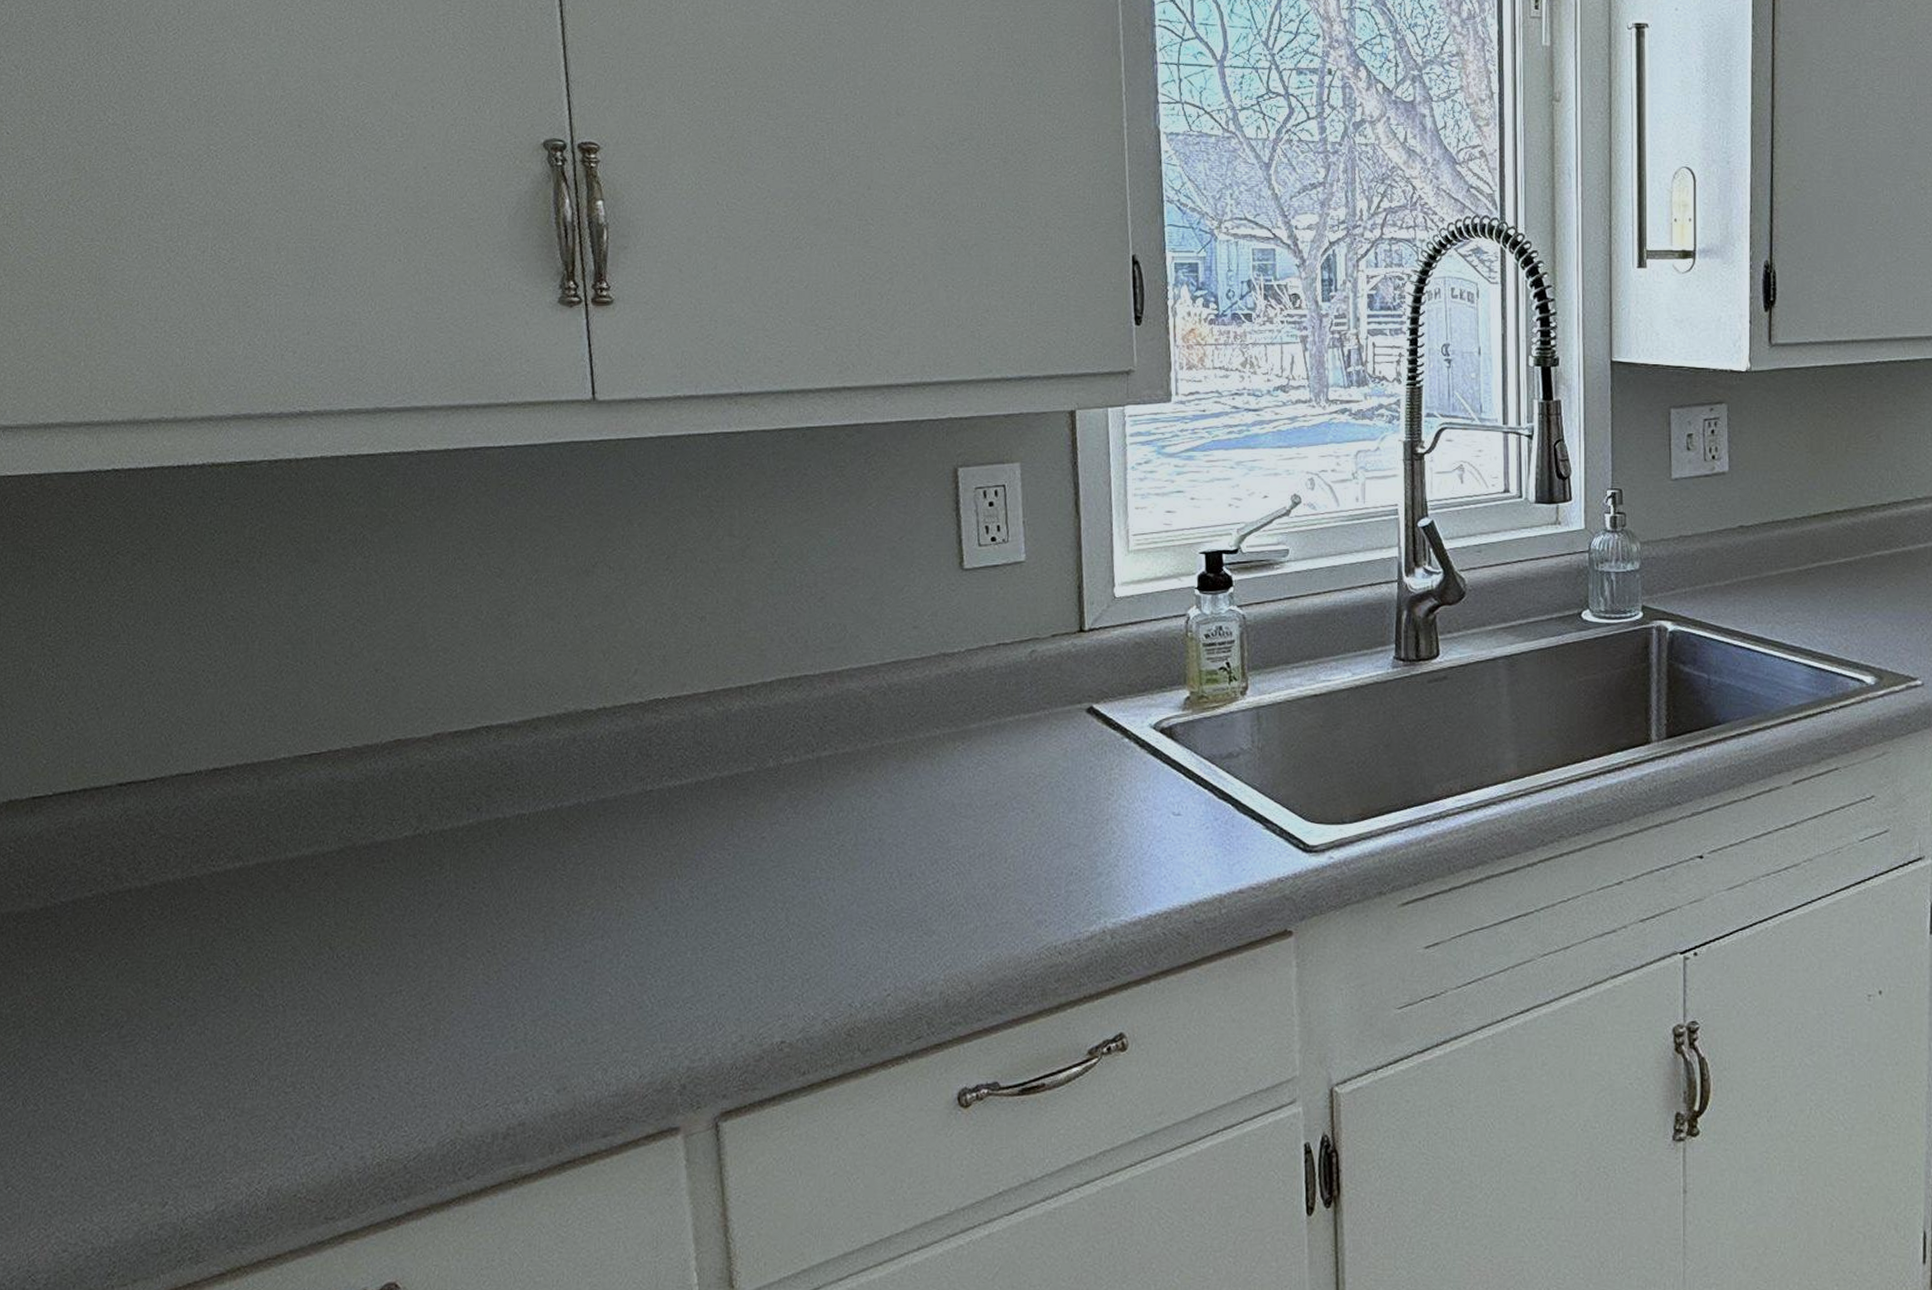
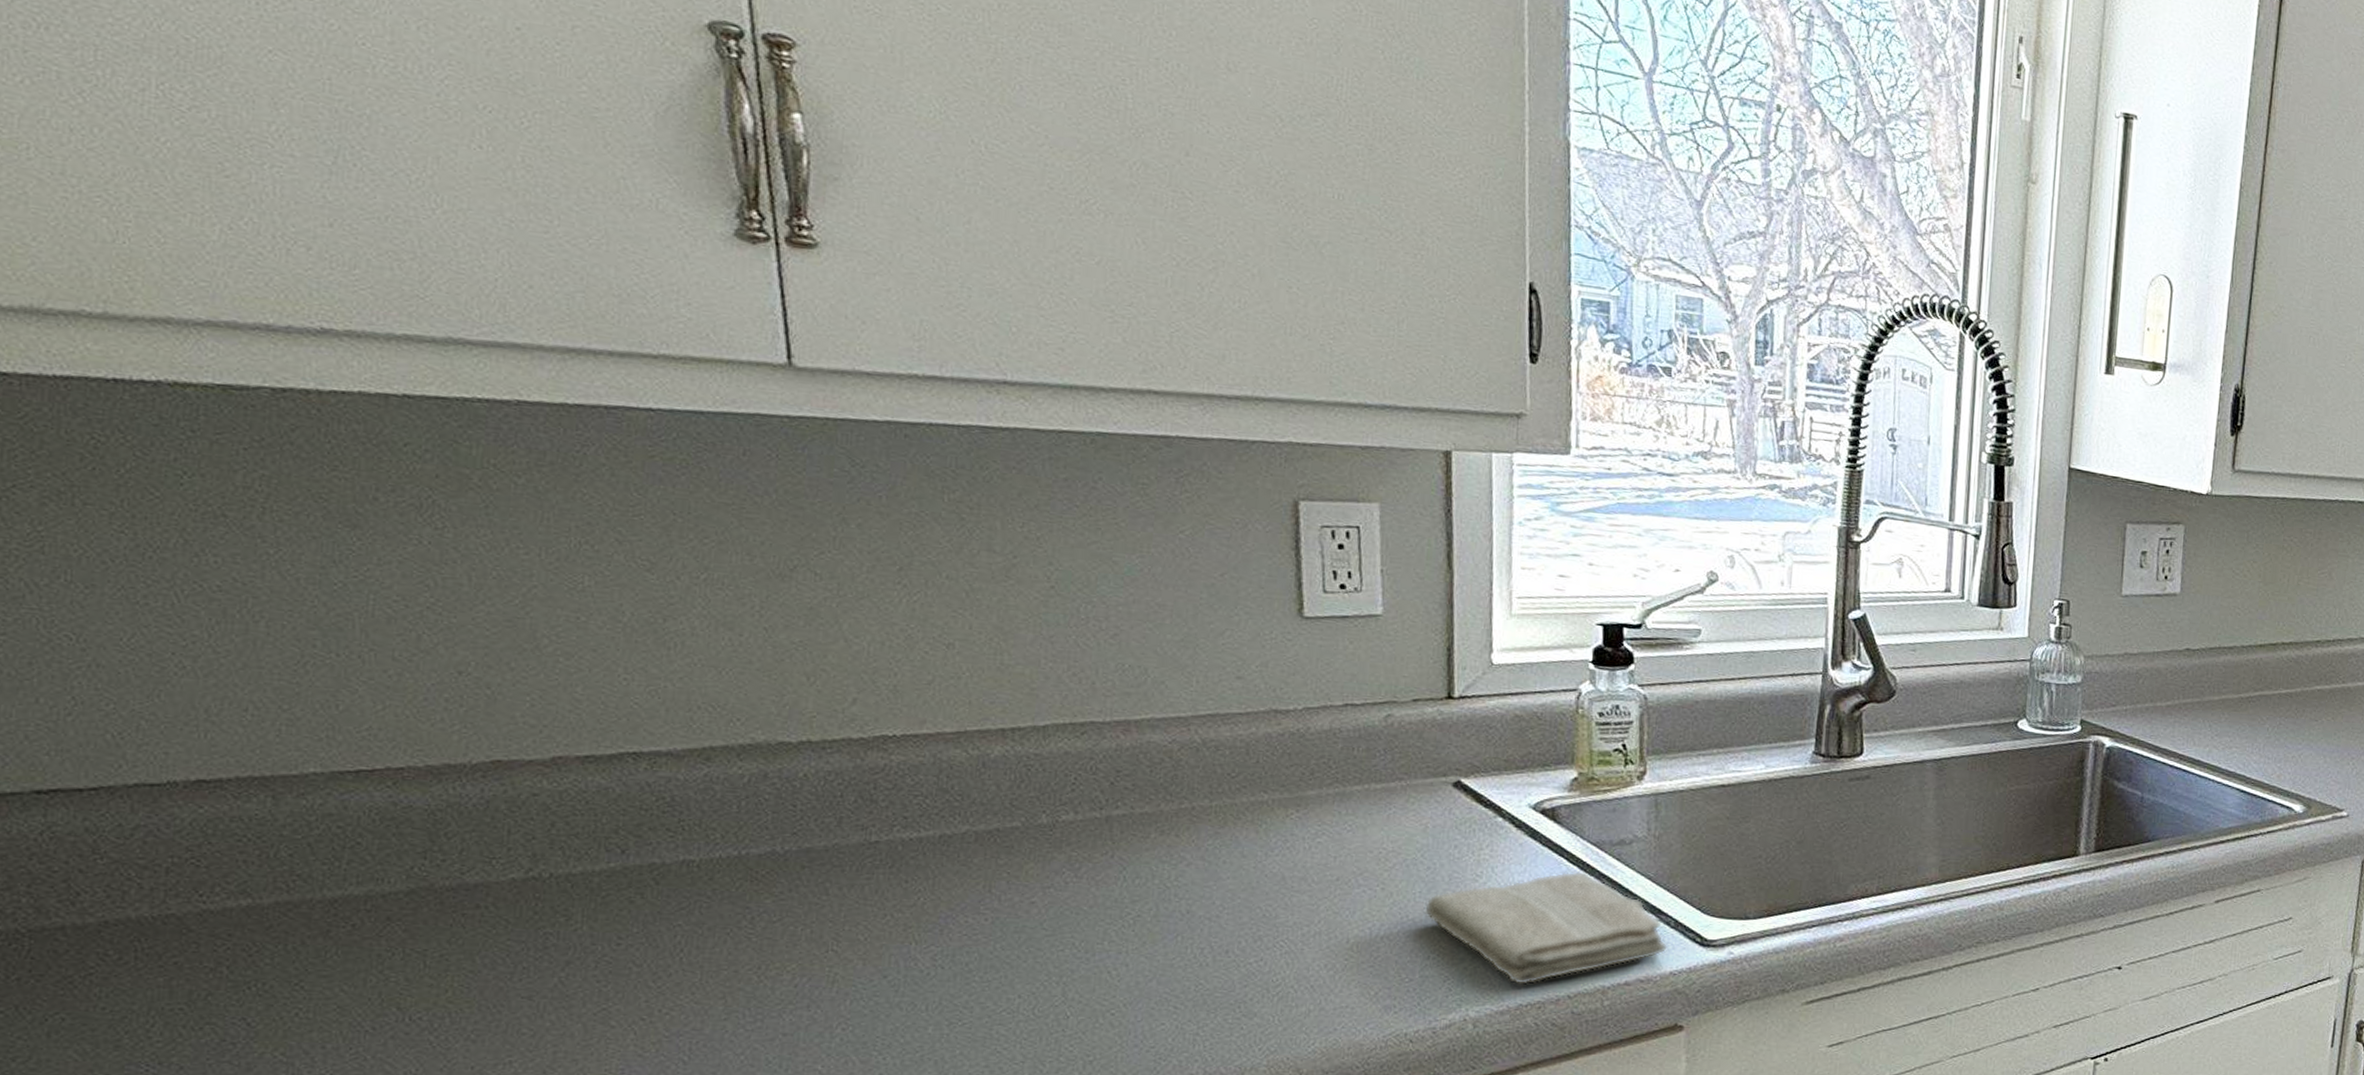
washcloth: none [1066,784,1274,897] -> present [1423,870,1668,986]

